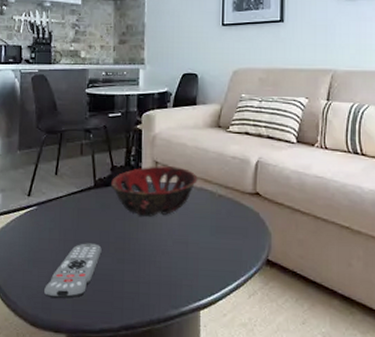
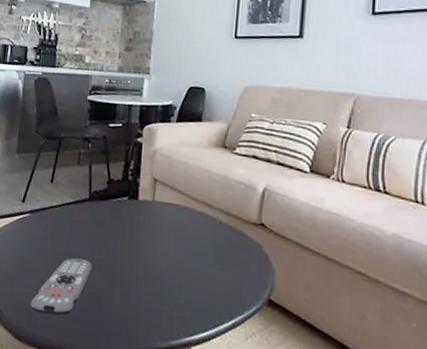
decorative bowl: present [110,166,198,217] -> none [105,183,198,238]

